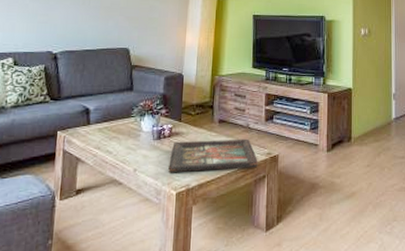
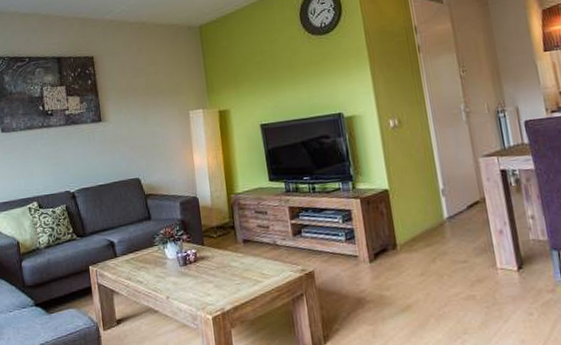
decorative tray: present [168,138,258,173] -> none [199,256,293,298]

